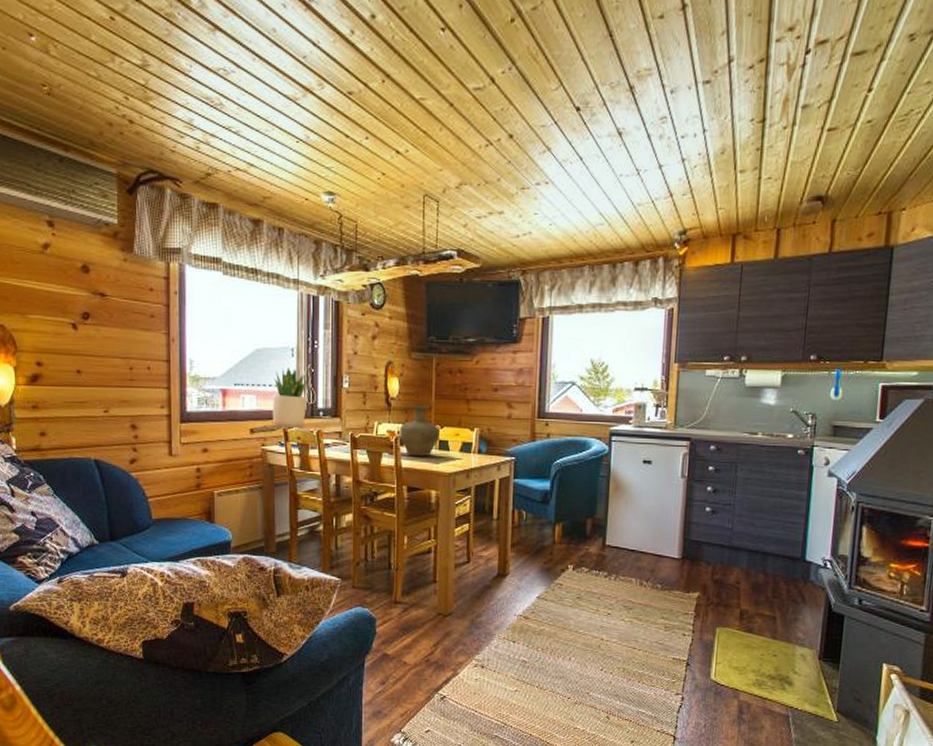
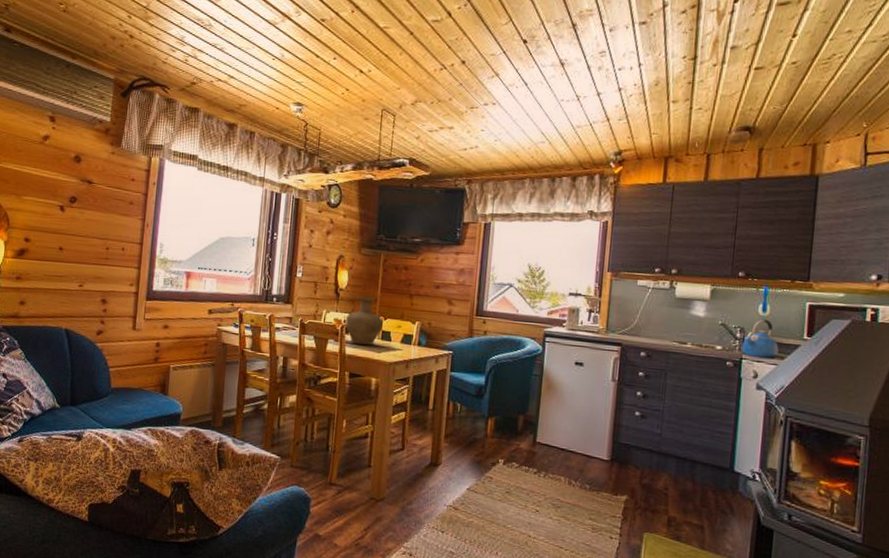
planter: present [272,366,308,429] -> none [229,255,266,313]
kettle: none [812,403,851,445] -> present [740,318,779,360]

